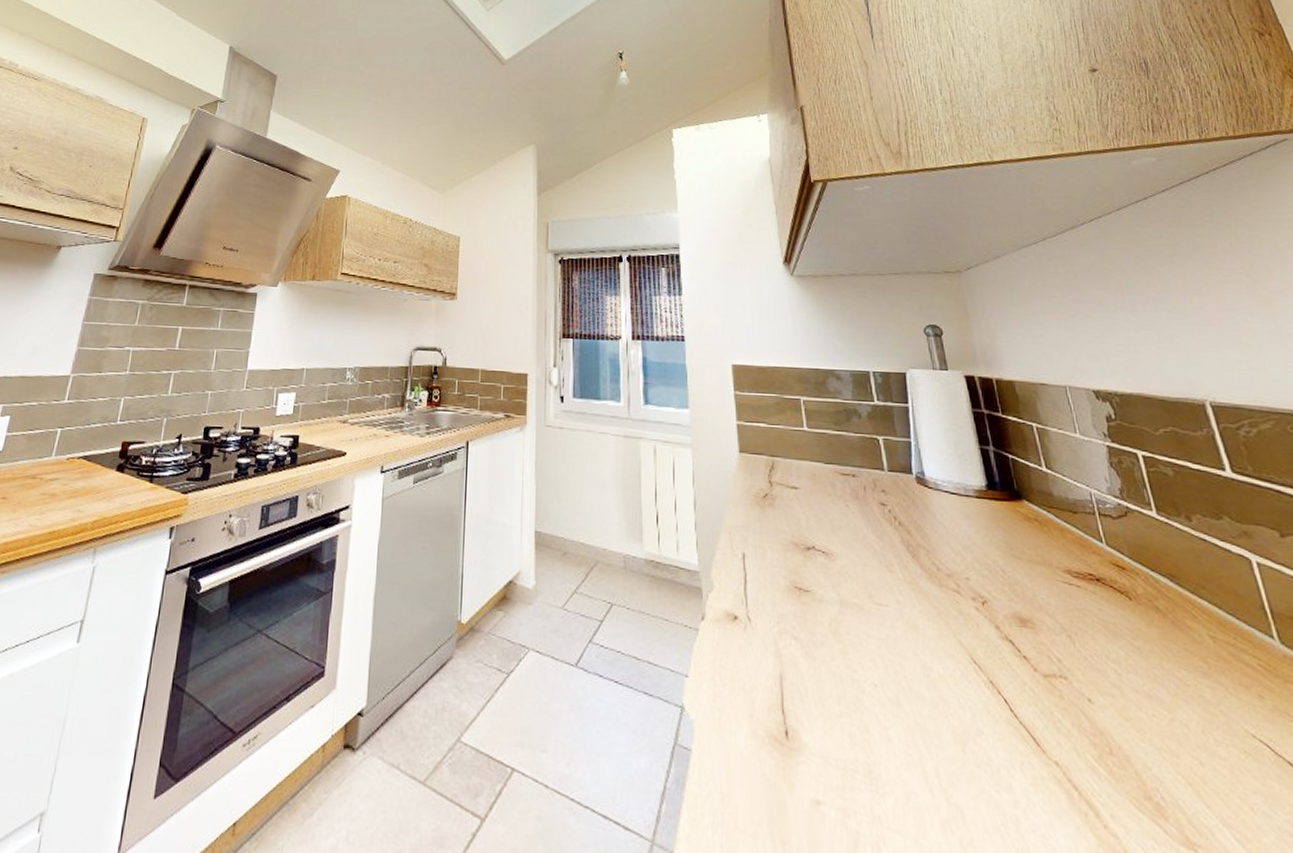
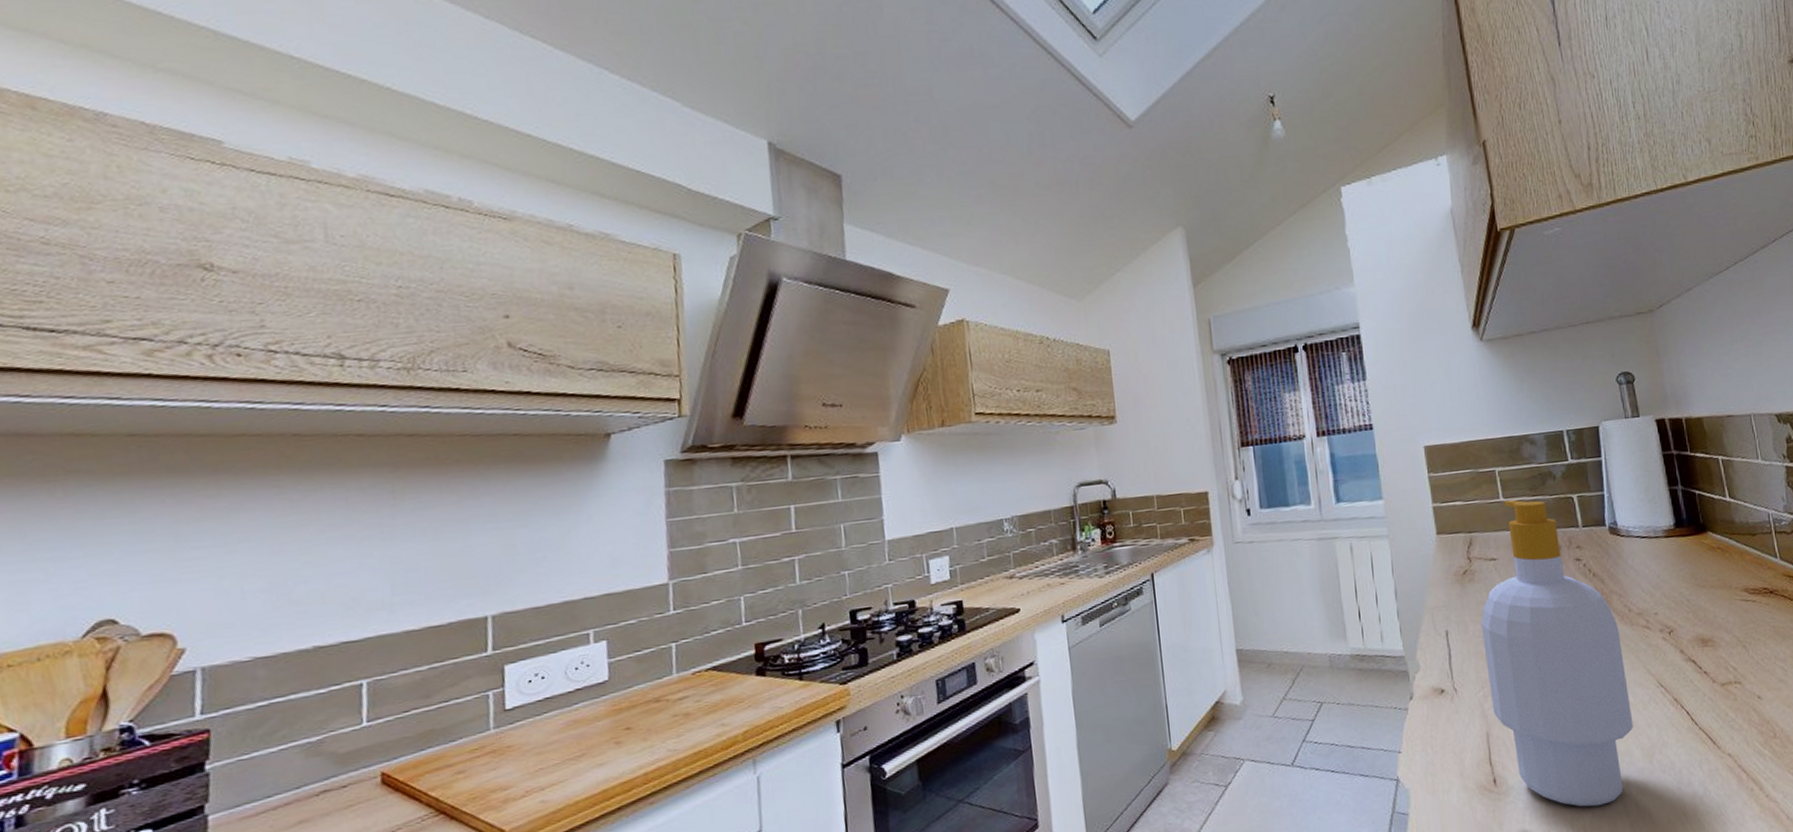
soap bottle: none [779,430,943,792] -> present [1480,499,1633,807]

